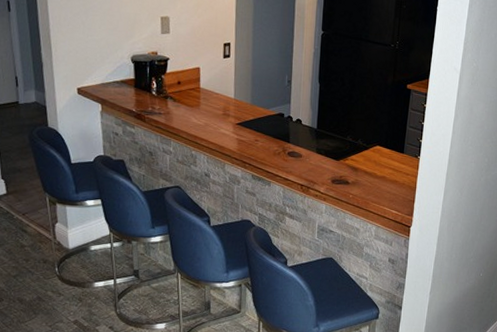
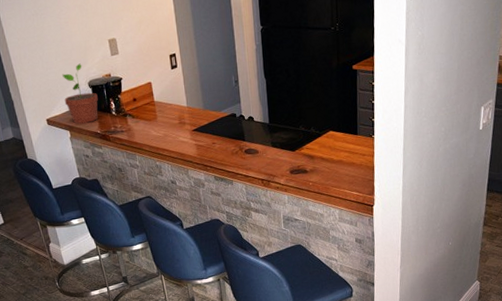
potted plant: none [101,35,139,99] -> present [62,63,98,124]

